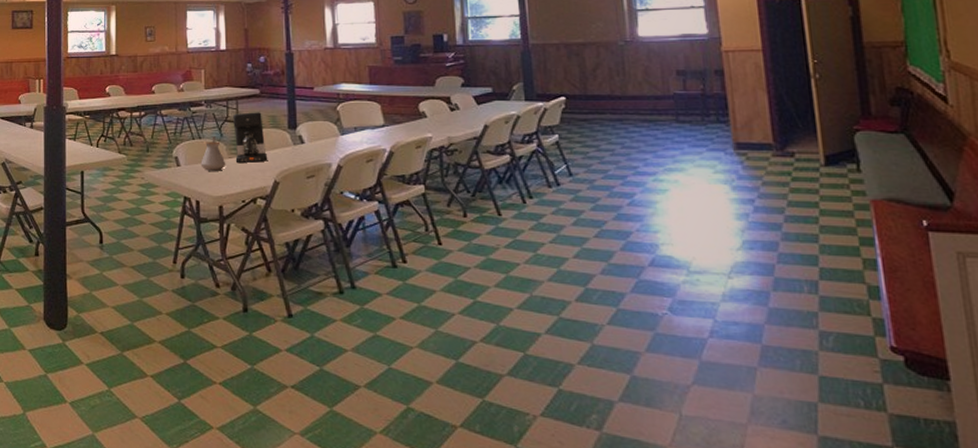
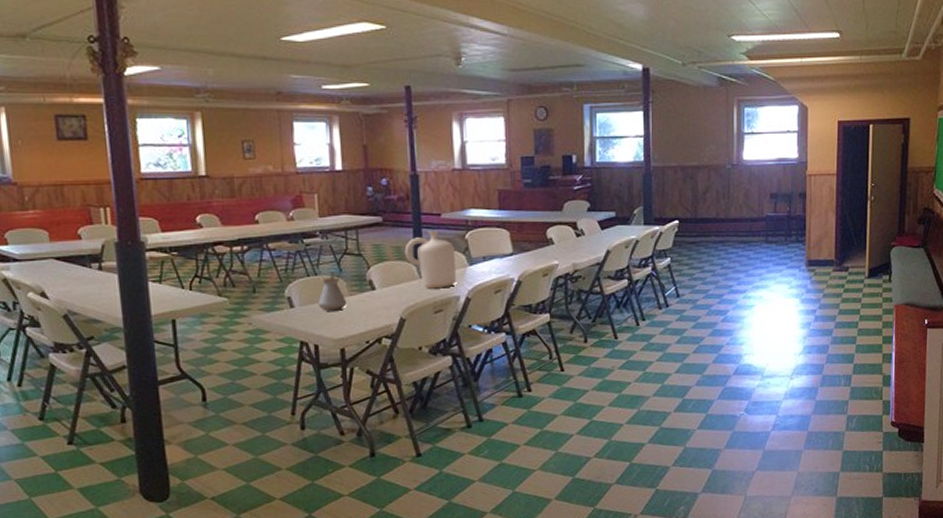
coffee maker: present [233,112,268,164] -> none [353,243,393,301]
water jug: none [279,101,329,156] -> present [404,230,457,289]

